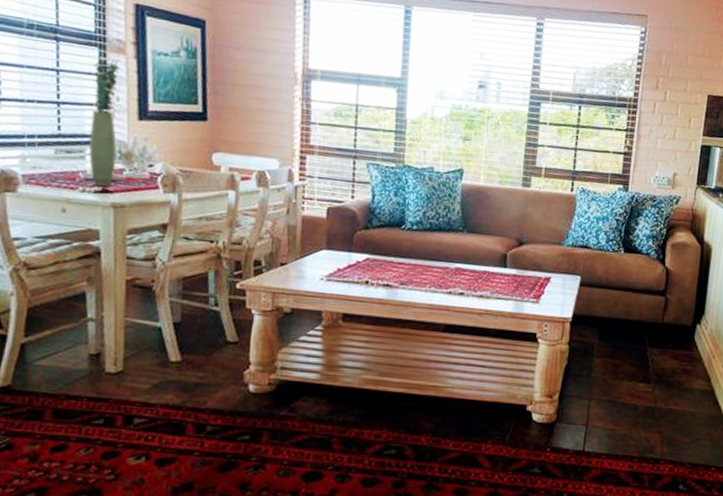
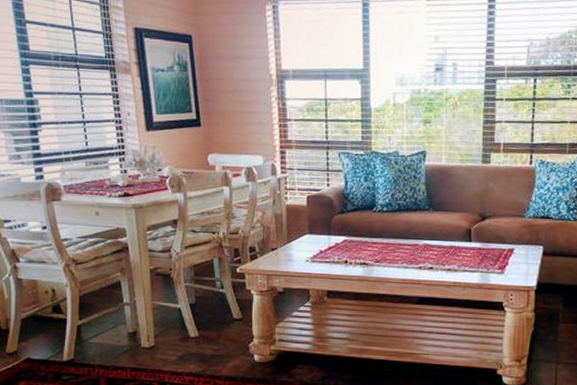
vase: present [88,55,120,188] -> none [107,77,133,192]

